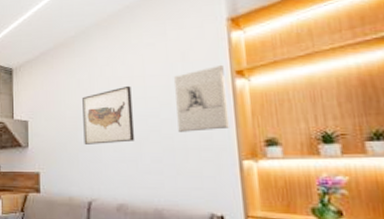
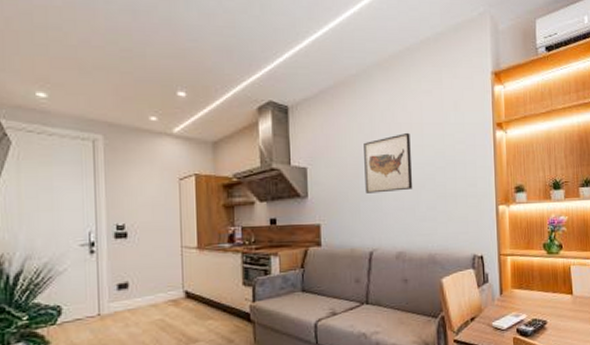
wall sculpture: present [173,65,230,132] -> none [447,117,491,180]

